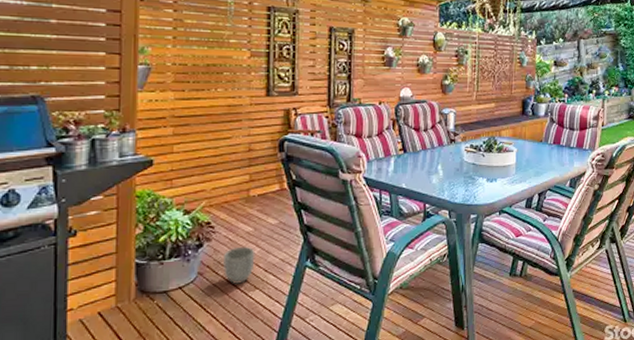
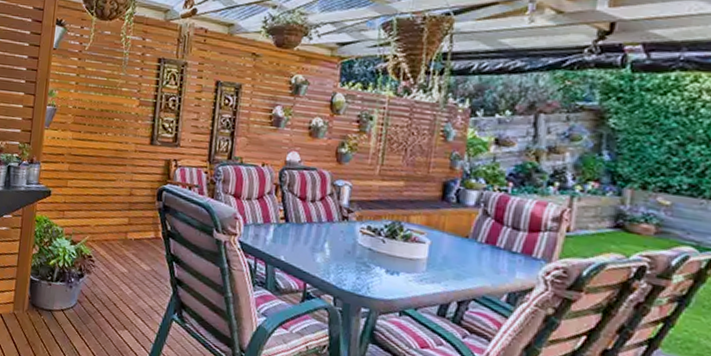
planter: present [222,246,255,284] -> none [98,284,128,321]

